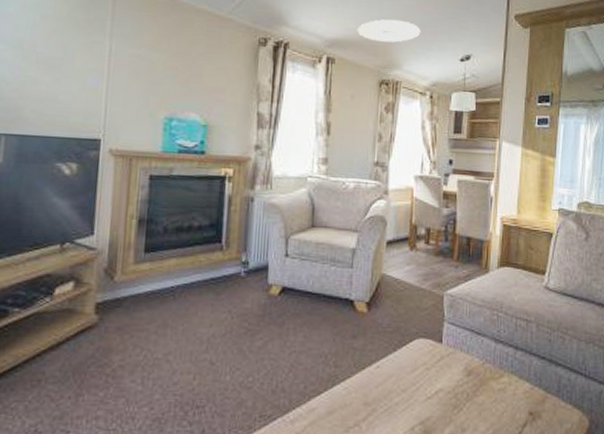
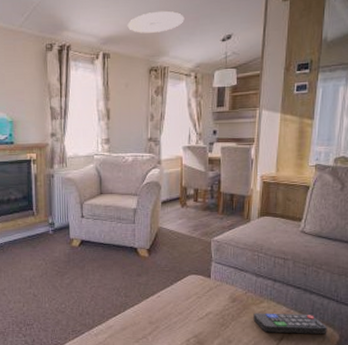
remote control: none [492,390,576,419] -> present [253,313,328,334]

